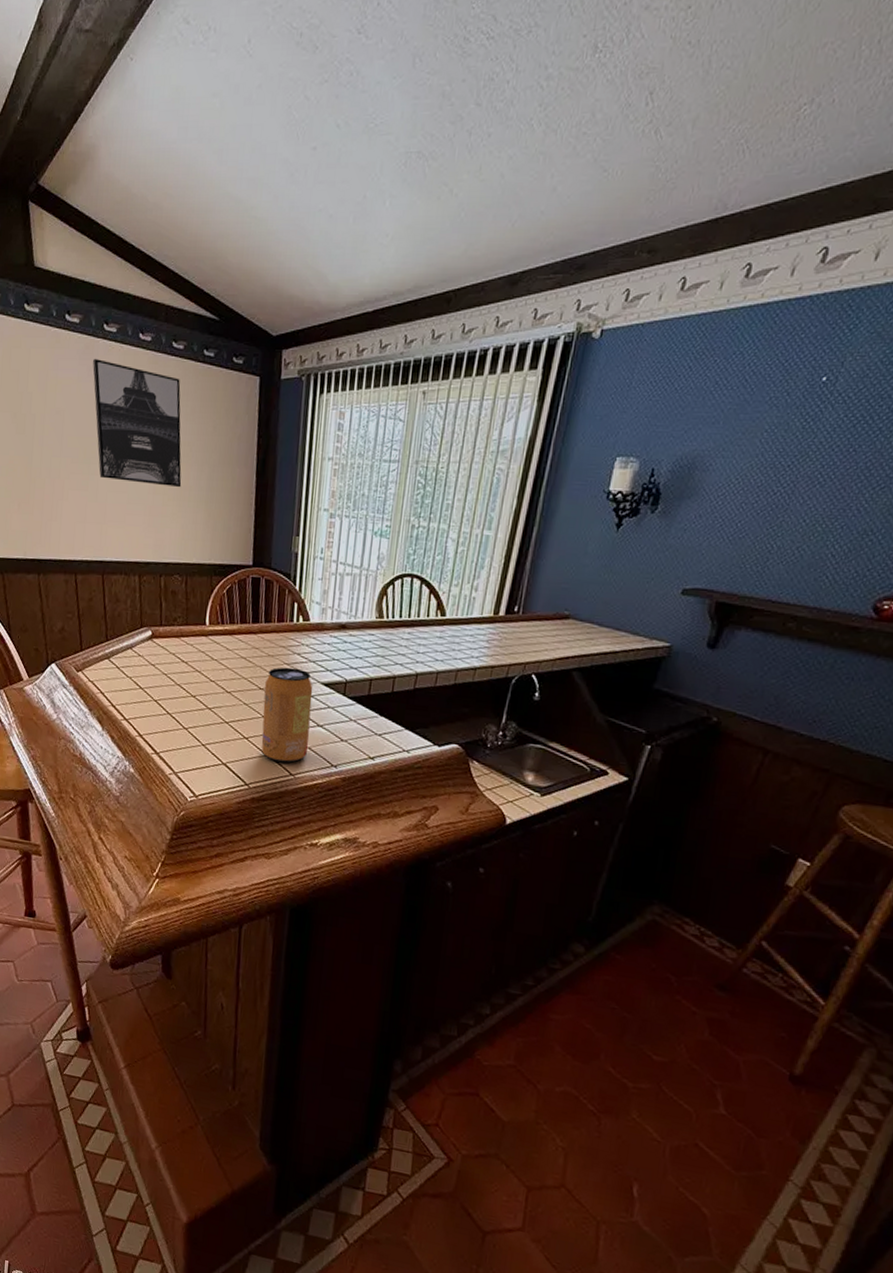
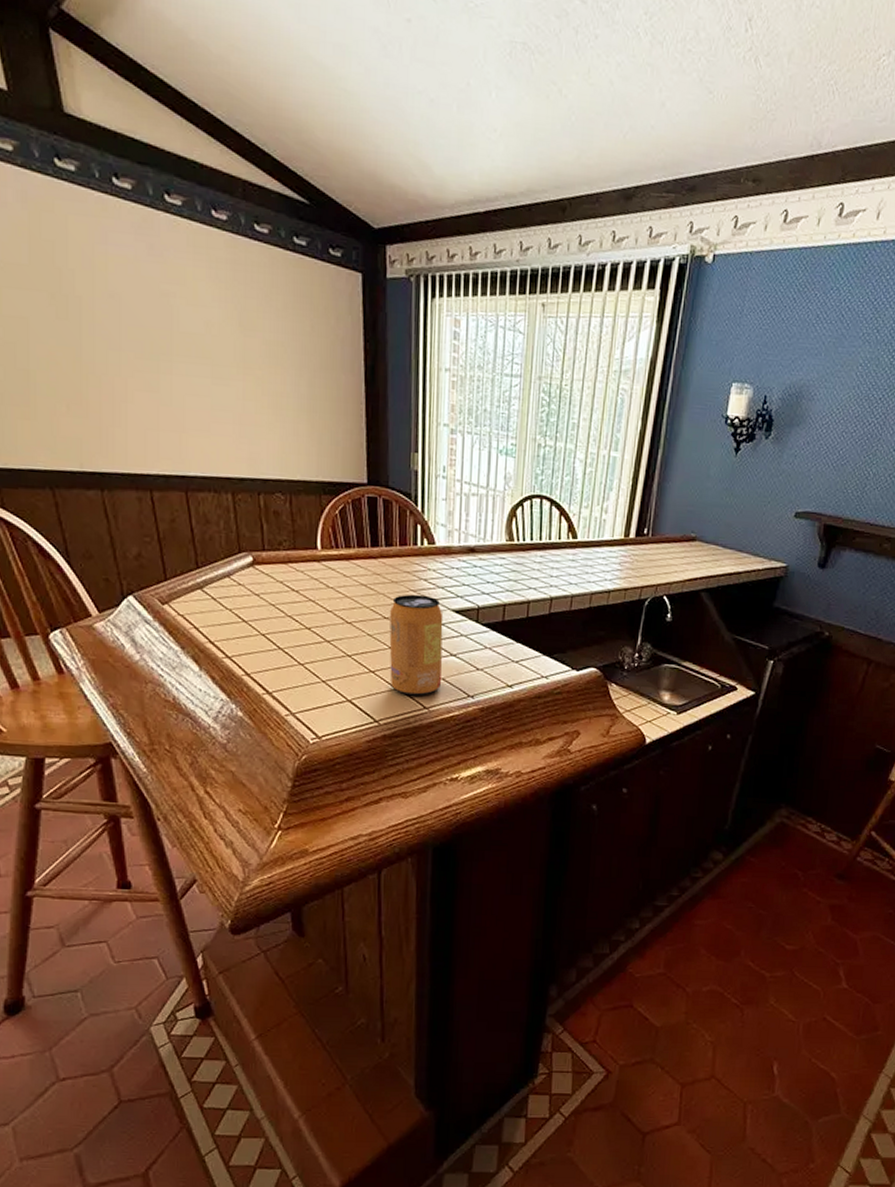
wall art: present [93,358,182,488] -> none [154,234,277,394]

